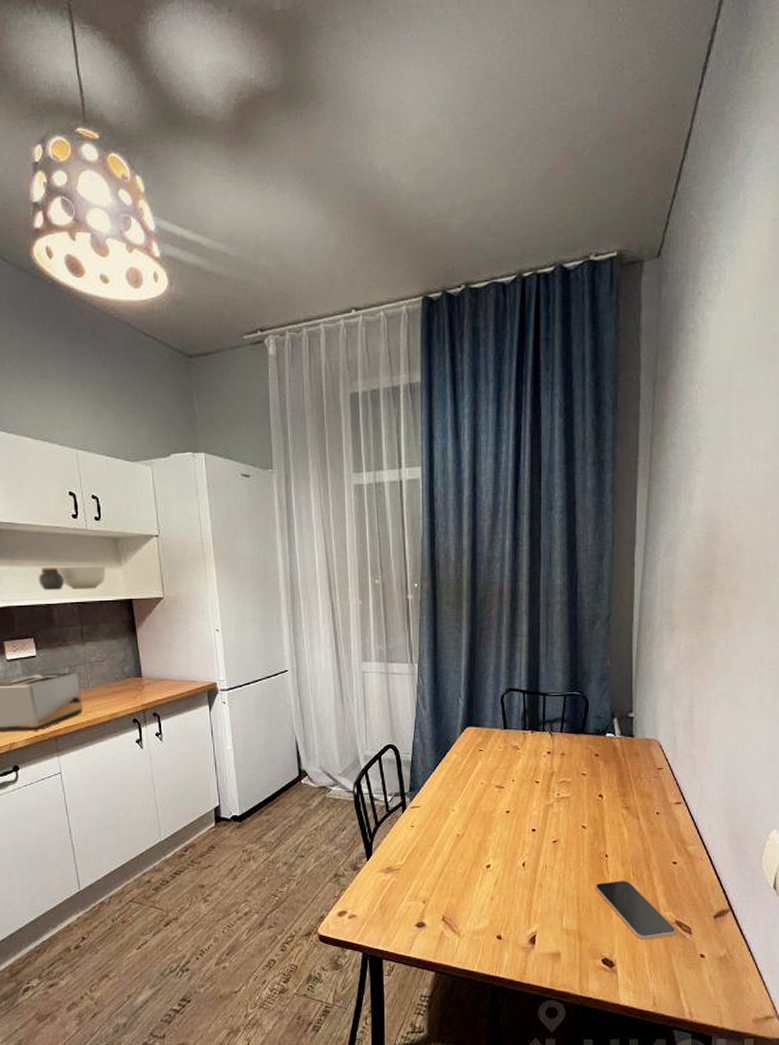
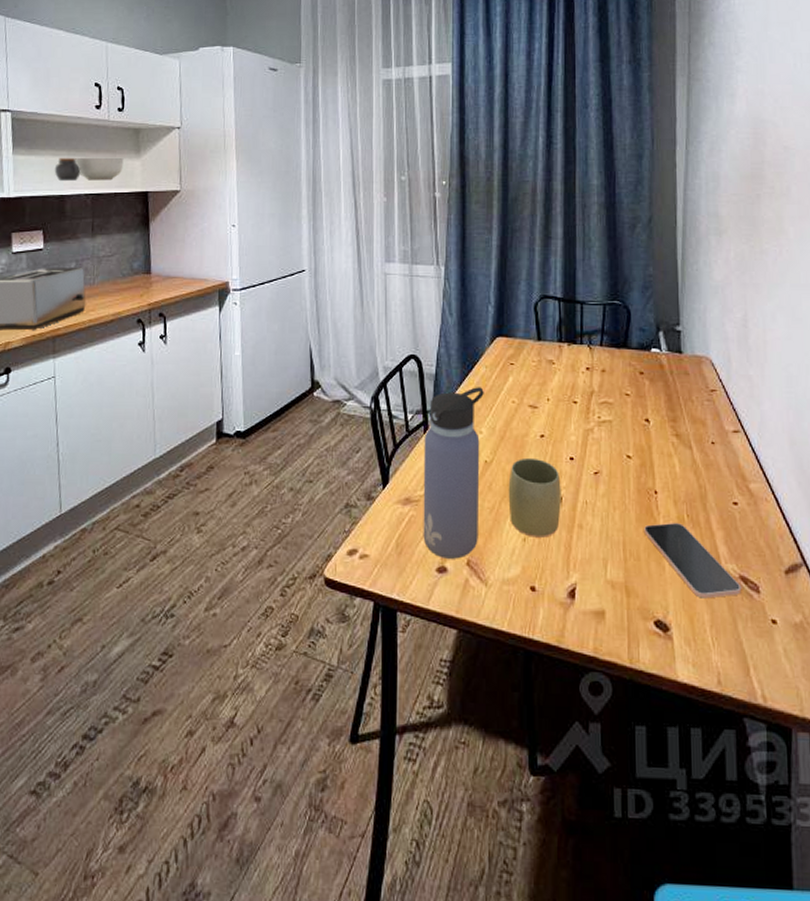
water bottle: none [402,771,456,916] -> present [423,387,484,559]
mug: none [478,830,524,896] -> present [508,457,561,538]

